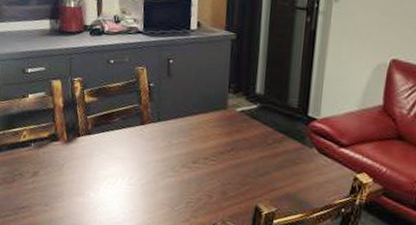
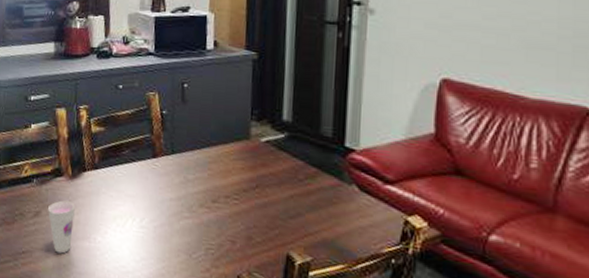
cup: none [45,162,70,208] -> present [48,200,75,254]

